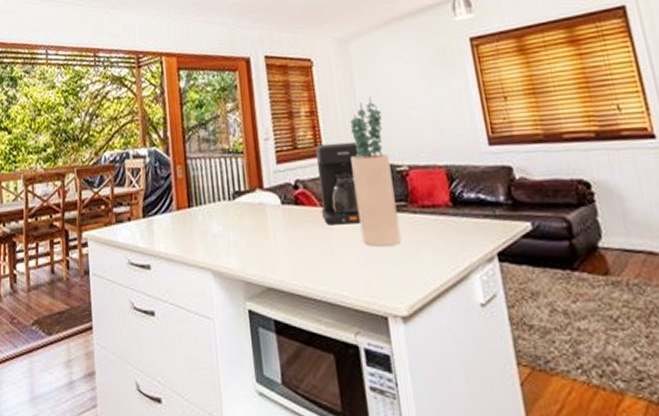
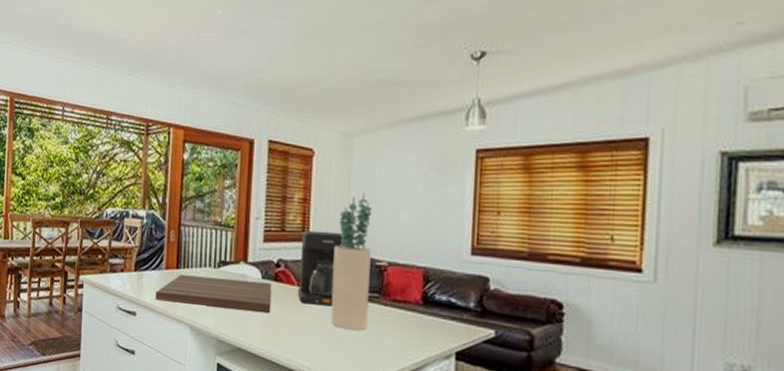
cutting board: none [169,208,296,248] -> present [155,274,272,312]

